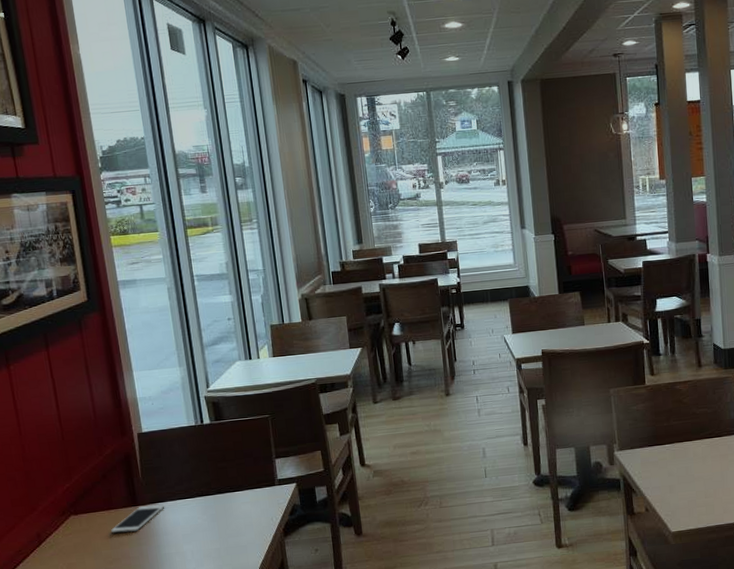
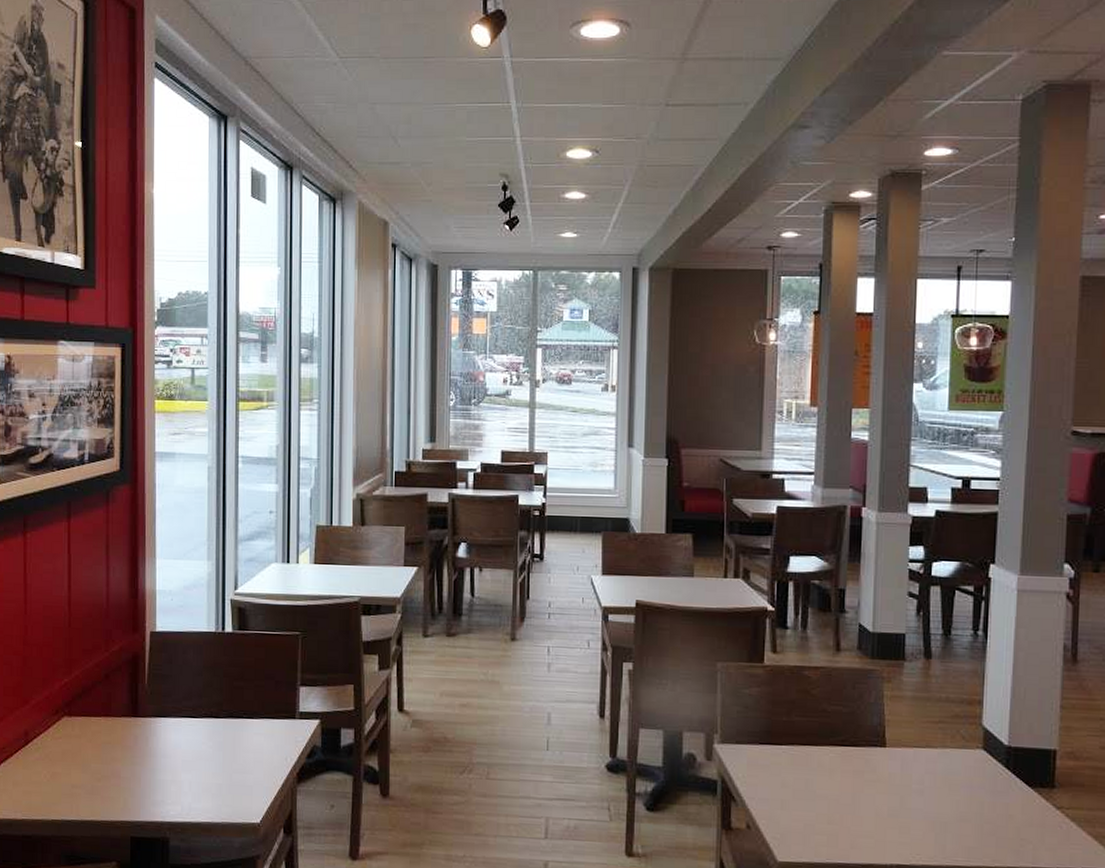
cell phone: present [110,504,165,533] -> none [104,718,168,748]

